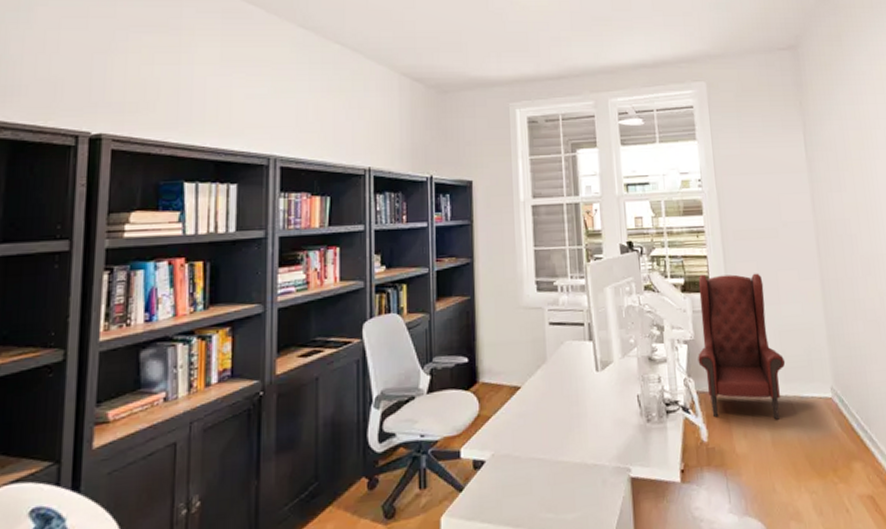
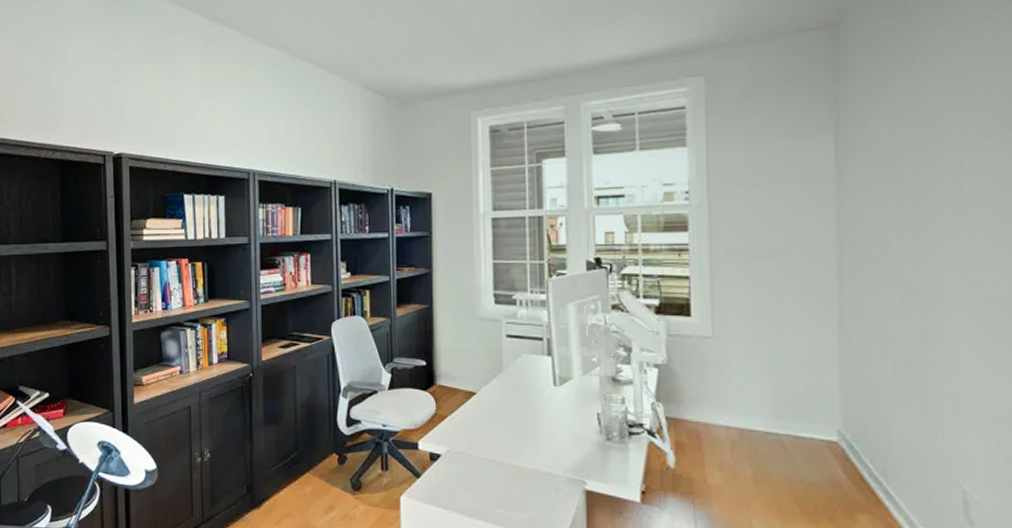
armchair: present [698,273,786,420] -> none [670,297,780,457]

